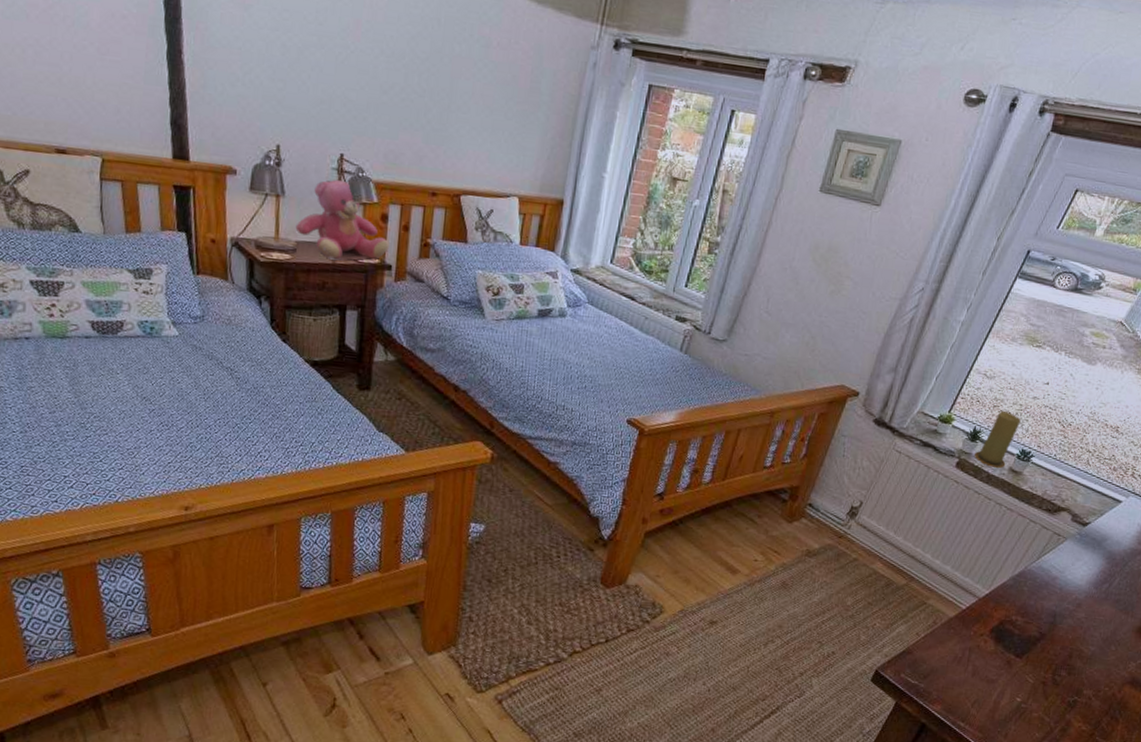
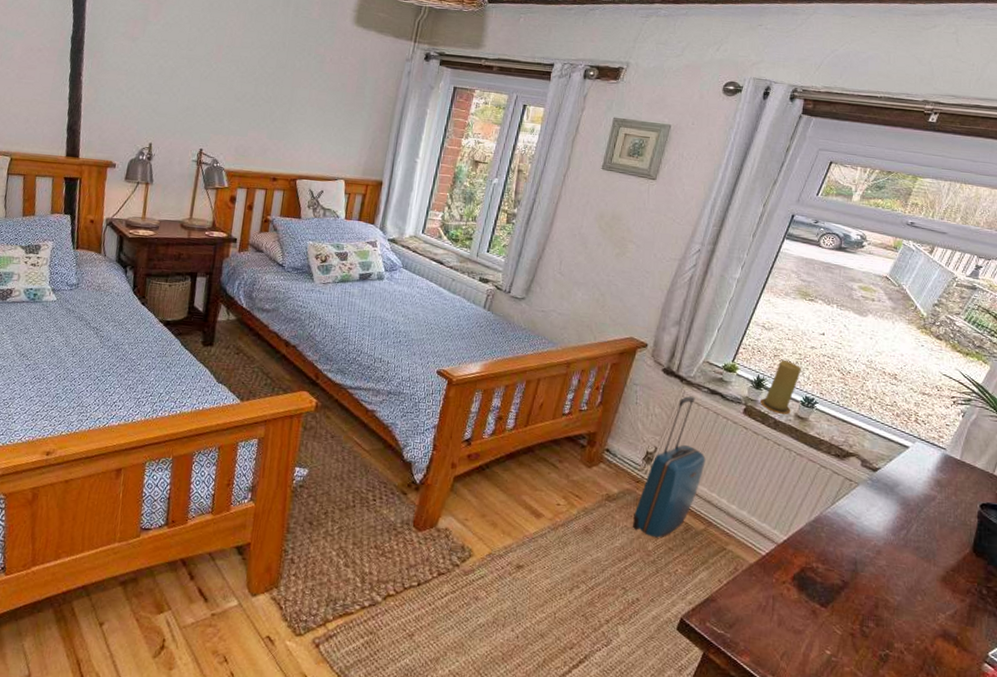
teddy bear: present [295,179,389,261] -> none [159,169,236,236]
suitcase: none [832,448,913,593] -> present [633,396,706,538]

